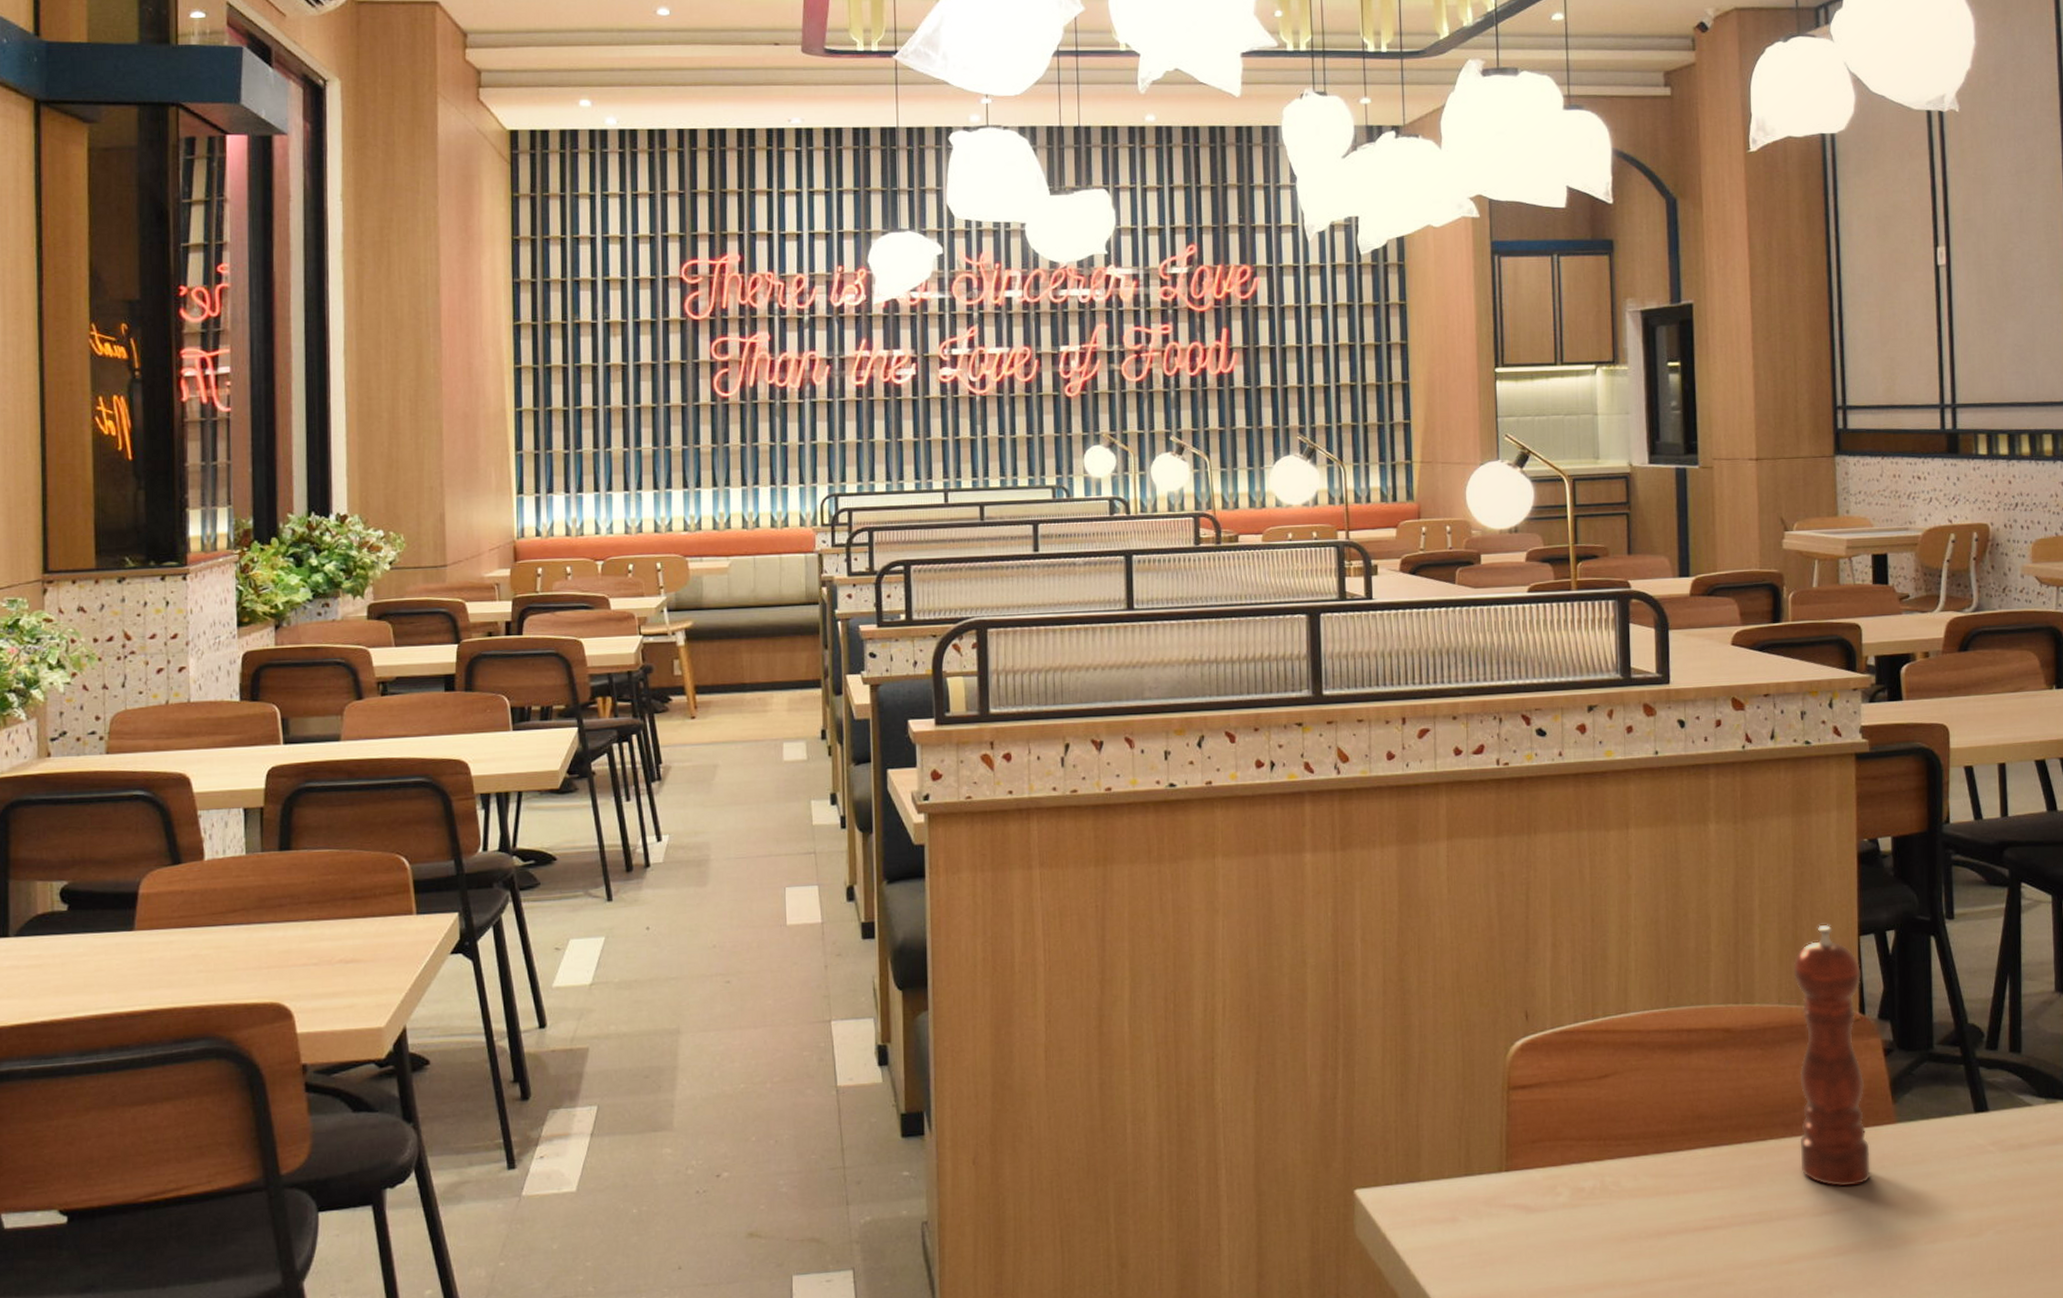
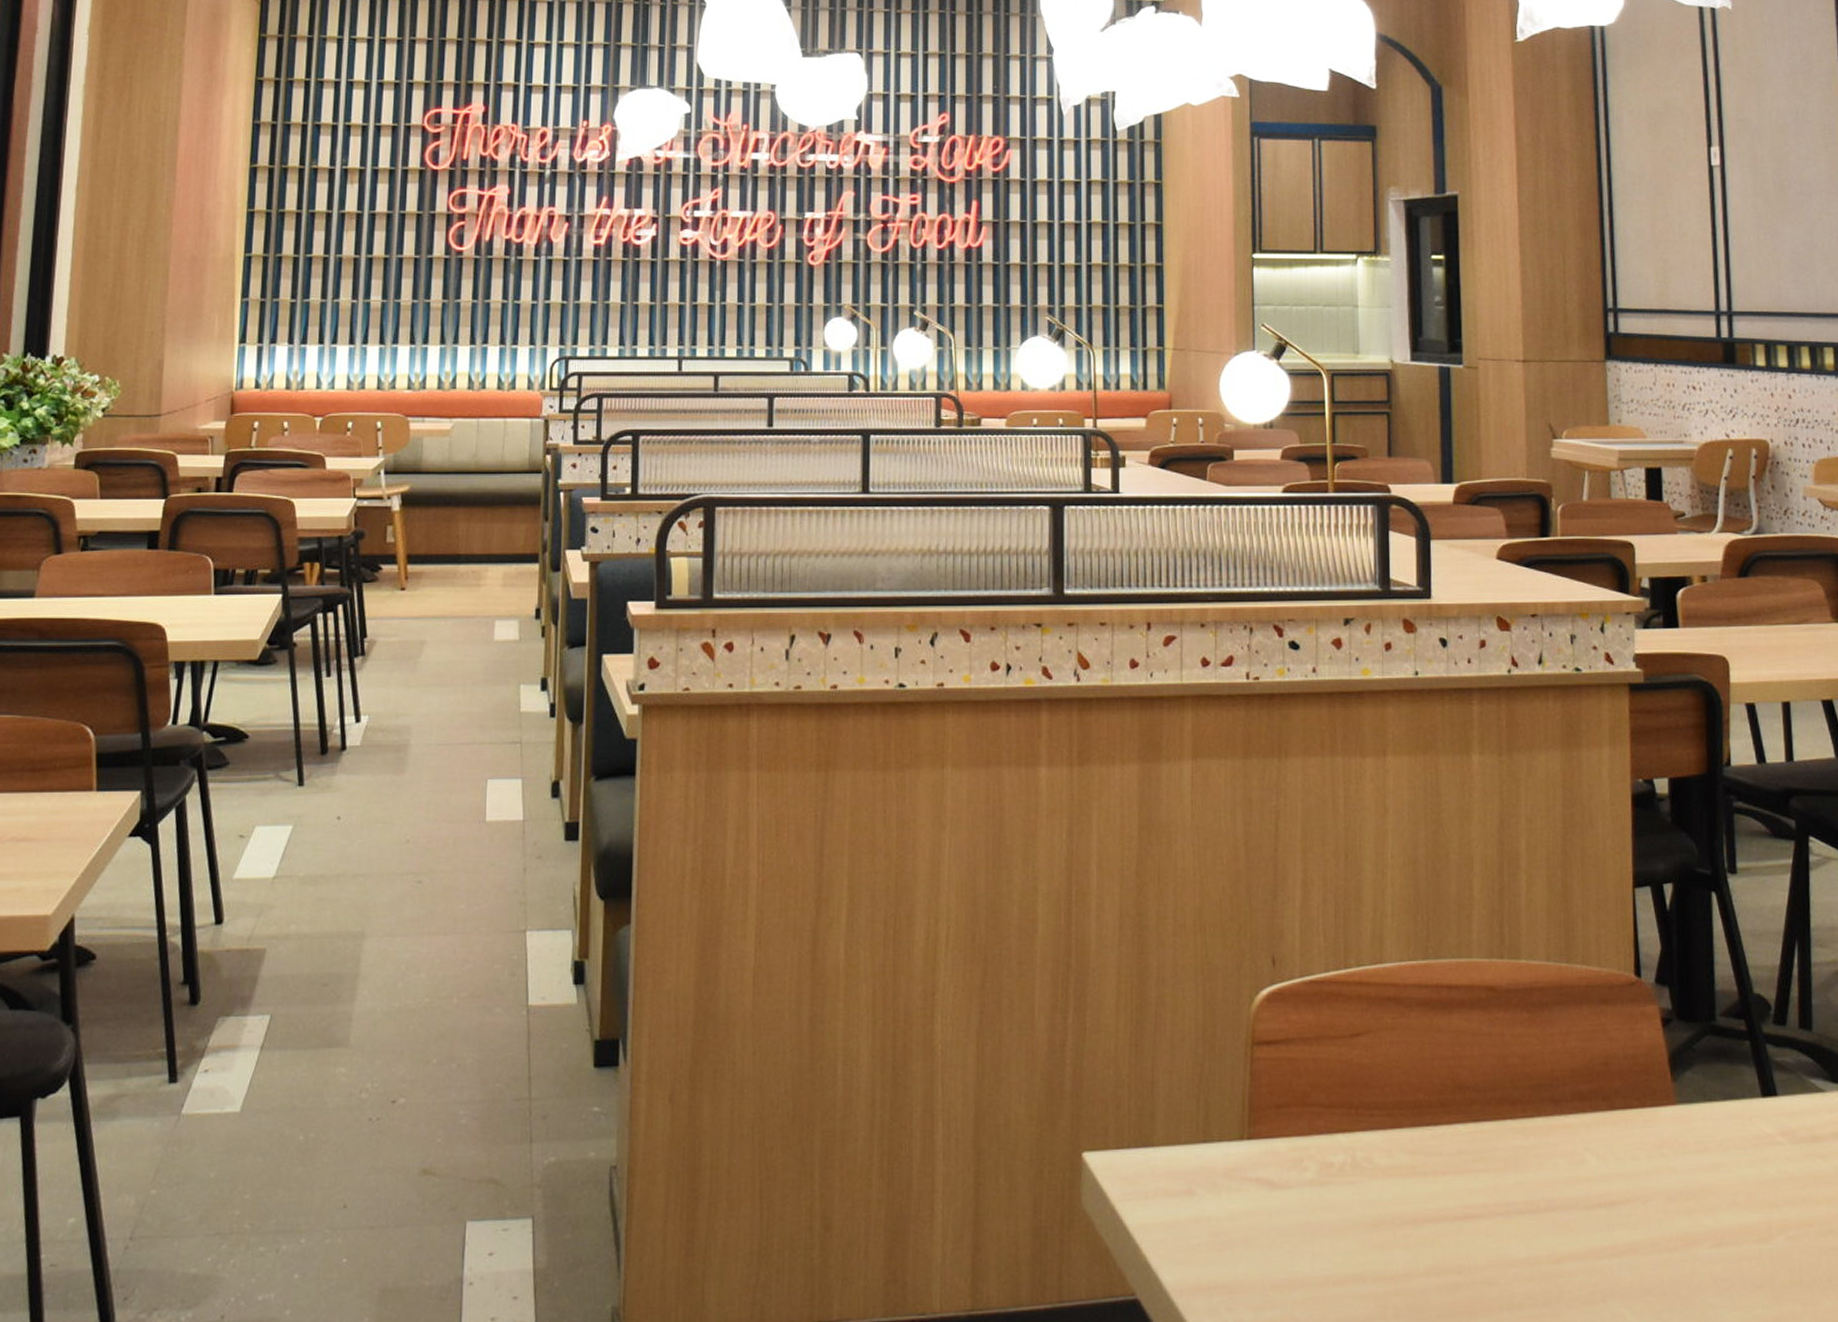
pepper mill: present [1793,924,1871,1187] -> none [1562,873,1648,1176]

